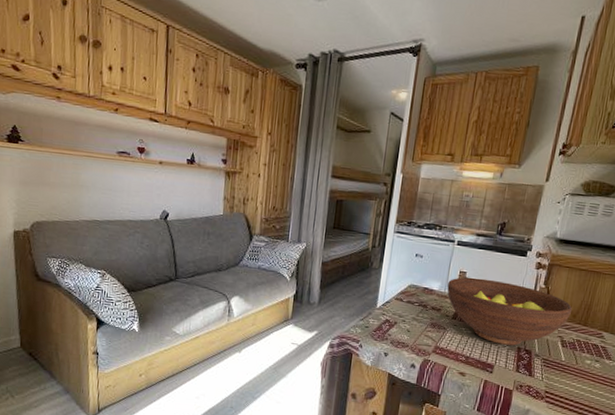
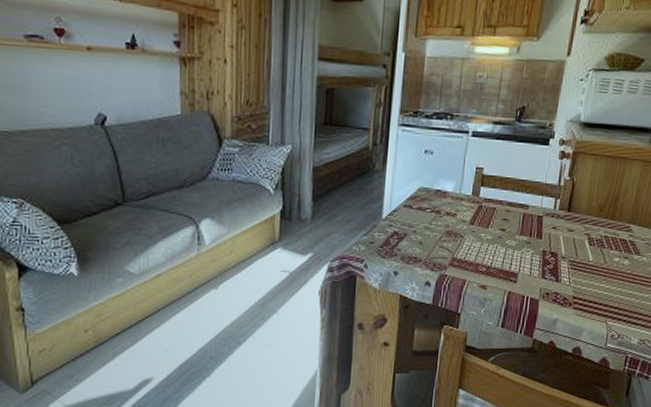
fruit bowl: present [447,277,572,346] -> none [462,174,599,249]

